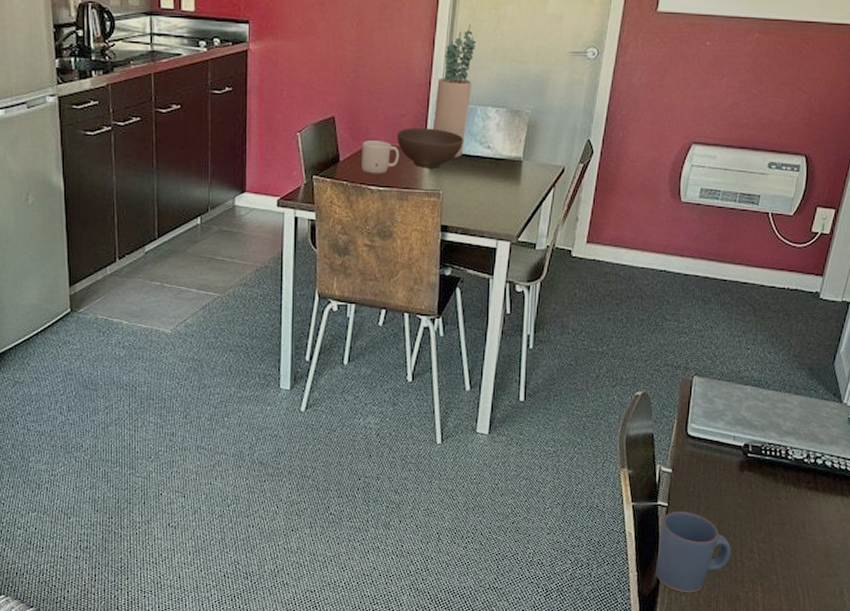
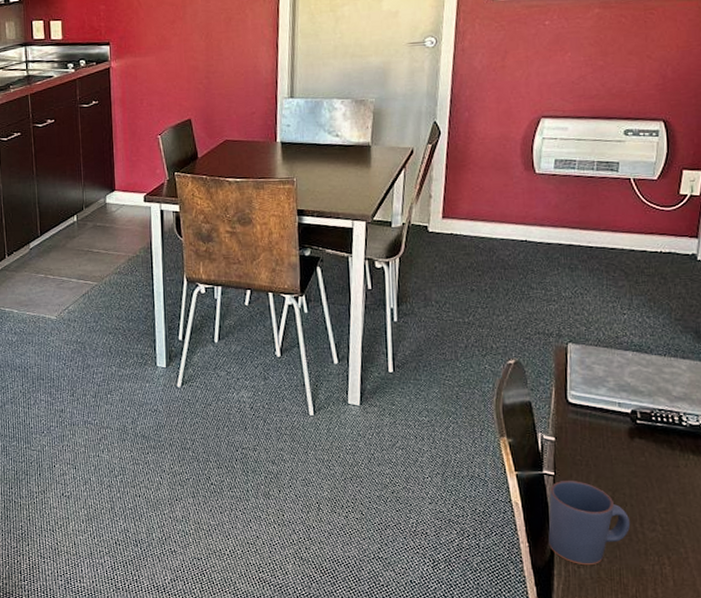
mug: present [361,140,400,174] -> none [217,137,254,168]
bowl: present [396,128,464,168] -> none [249,122,313,159]
vase: present [433,24,477,159] -> none [282,26,318,149]

